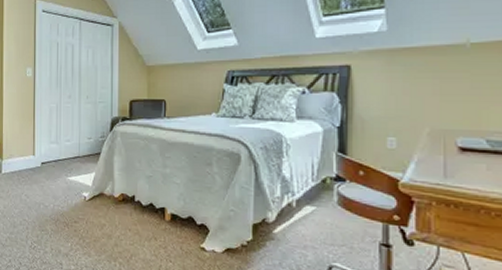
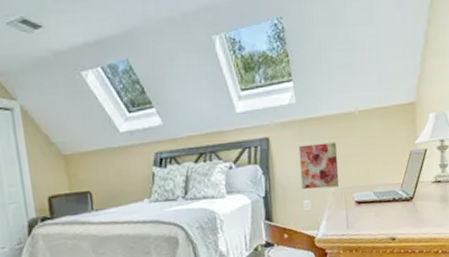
wall art: none [386,76,438,127] -> present [298,142,339,190]

